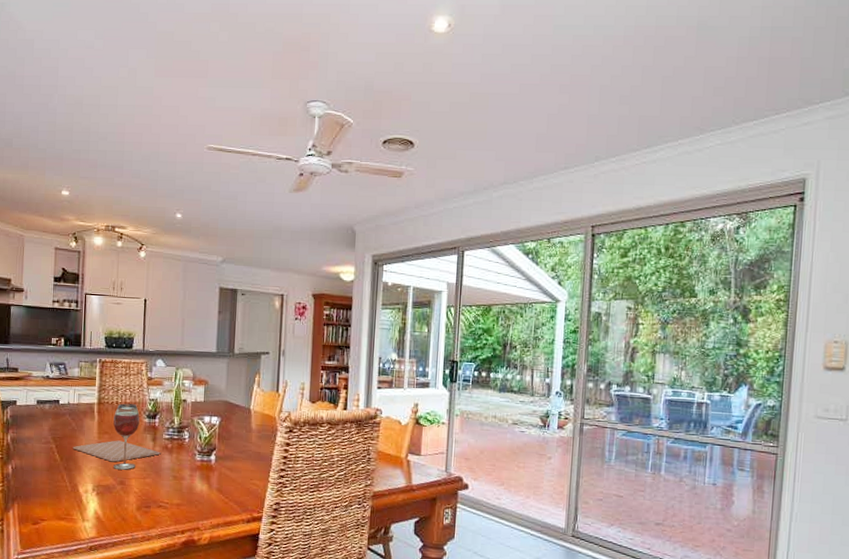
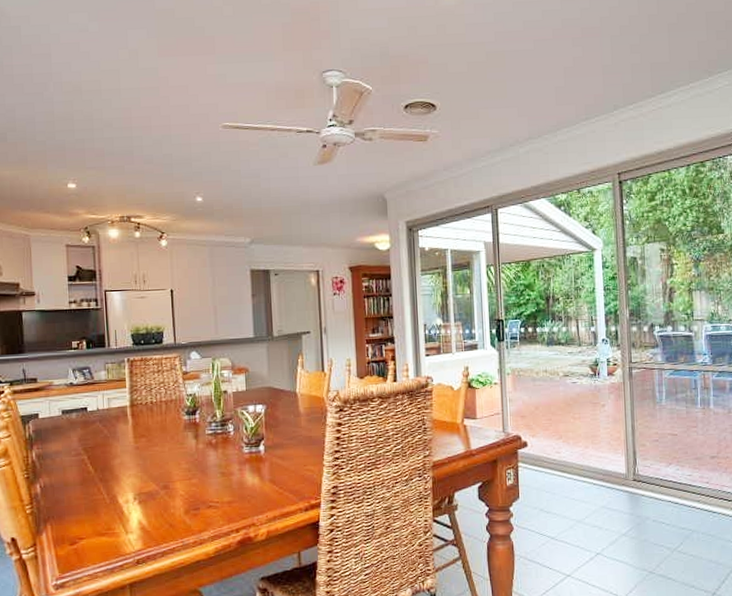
placemat: present [72,440,161,463] -> none [107,442,206,467]
wineglass: present [113,403,140,470] -> none [149,402,179,474]

